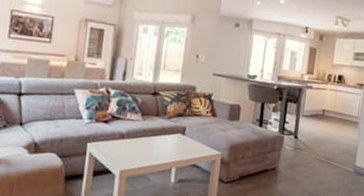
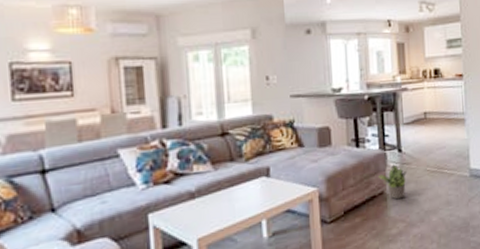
potted plant: none [274,147,300,178] -> present [379,164,408,200]

